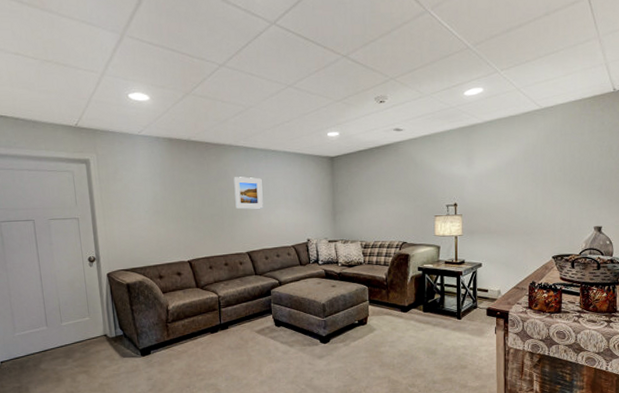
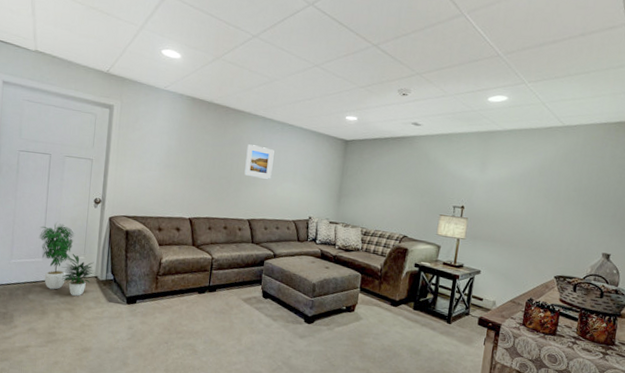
potted plant: none [38,288,103,358] -> present [38,223,94,296]

